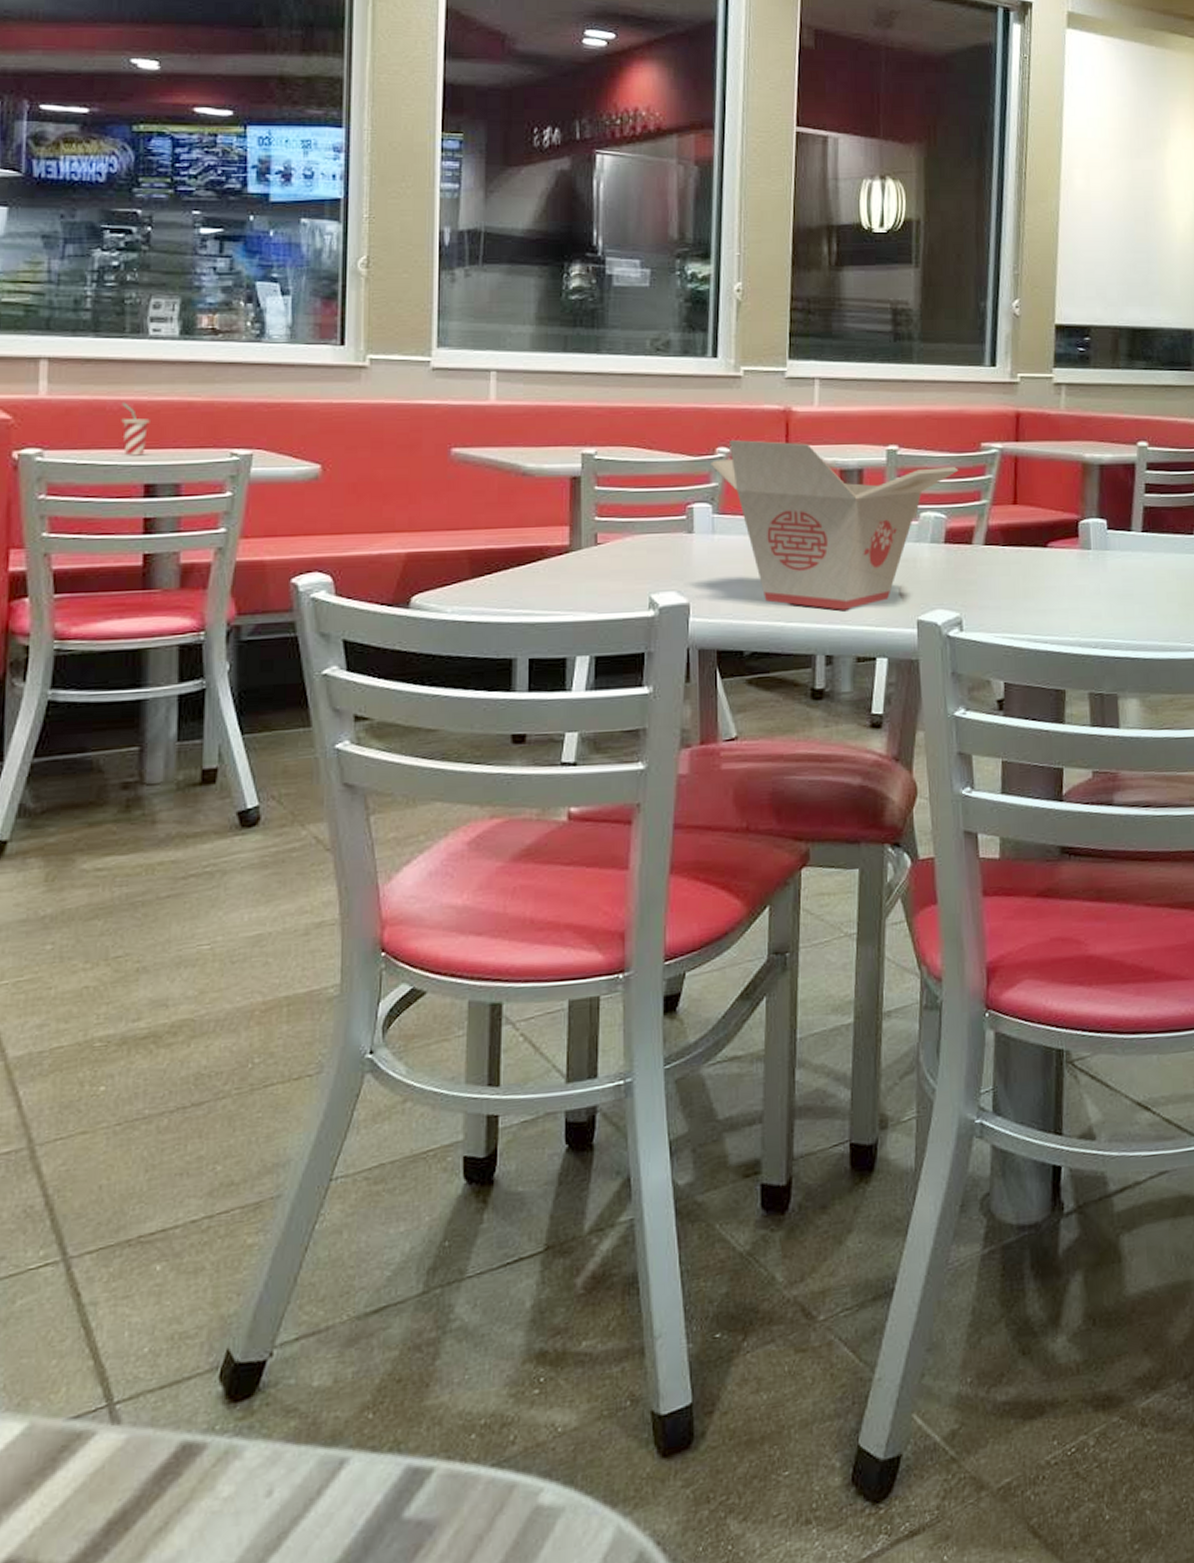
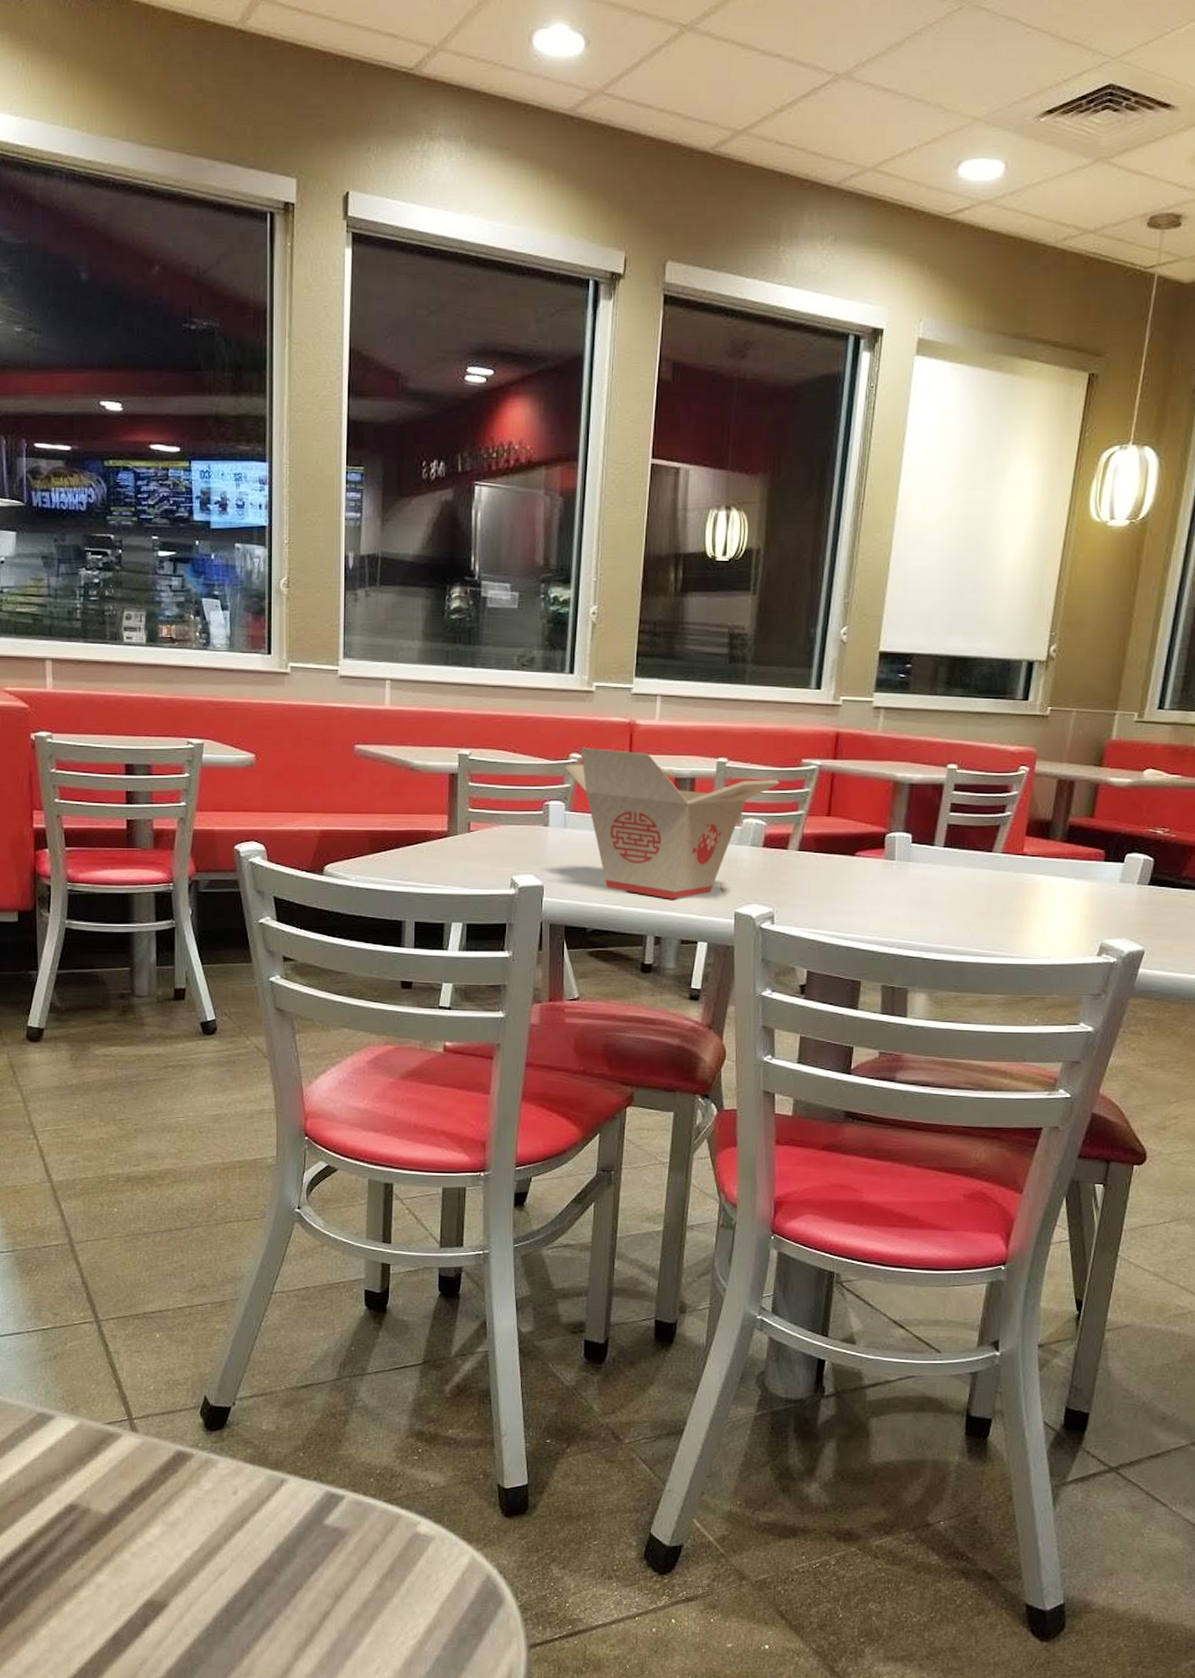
beverage cup: present [121,402,150,456] -> none [106,697,127,741]

